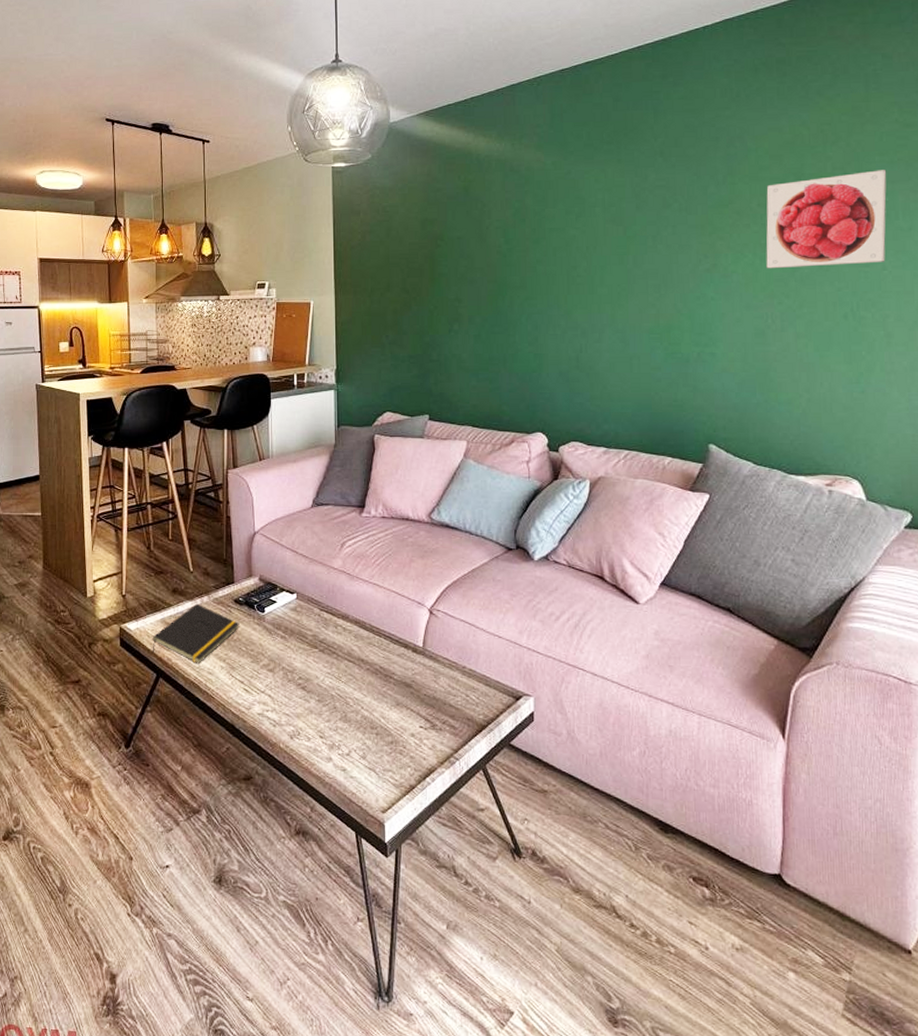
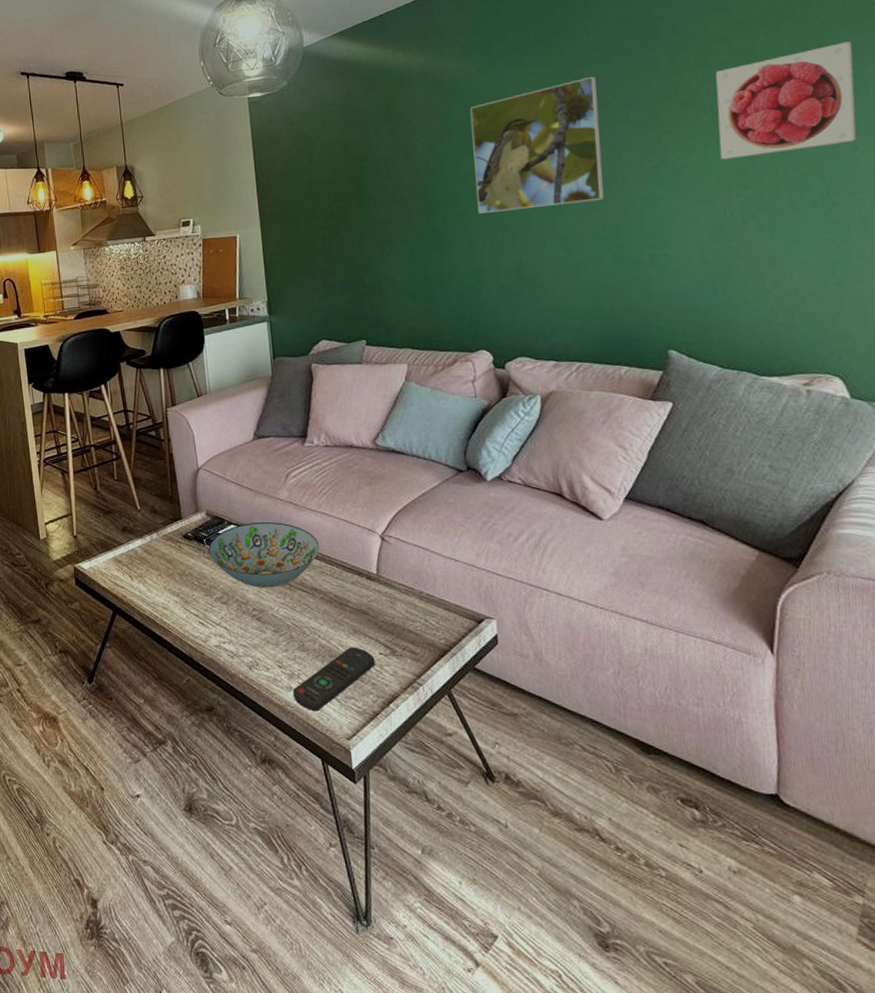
notepad: present [152,603,240,664] -> none [106,540,190,599]
decorative bowl: none [258,589,369,657] -> present [208,521,320,588]
remote control: none [333,719,415,784] -> present [293,647,375,712]
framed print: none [542,178,661,300] -> present [469,76,604,214]

